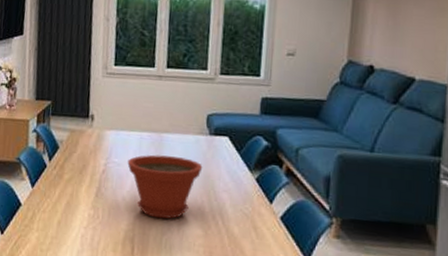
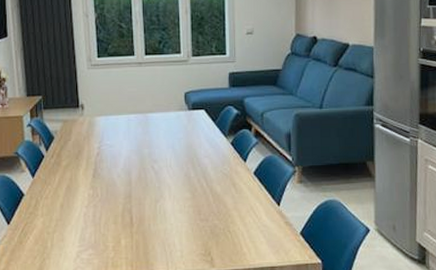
plant pot: present [127,154,203,219] -> none [119,133,185,189]

